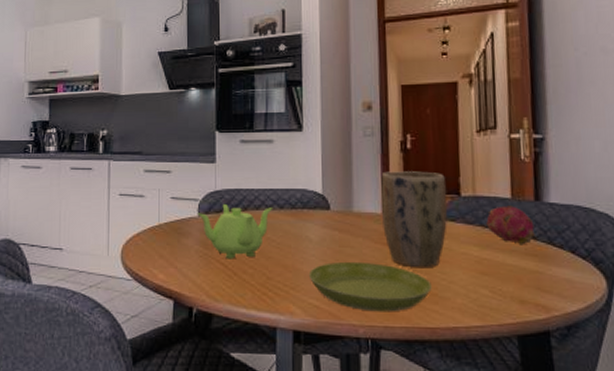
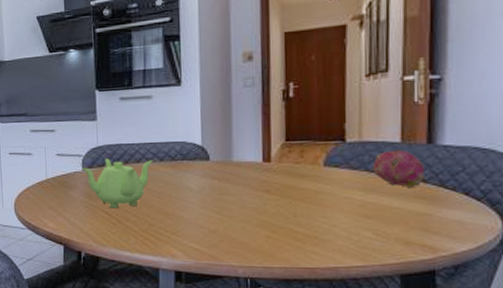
saucer: present [308,261,432,312] -> none [188,208,312,254]
plant pot: present [380,171,447,269] -> none [261,119,331,213]

